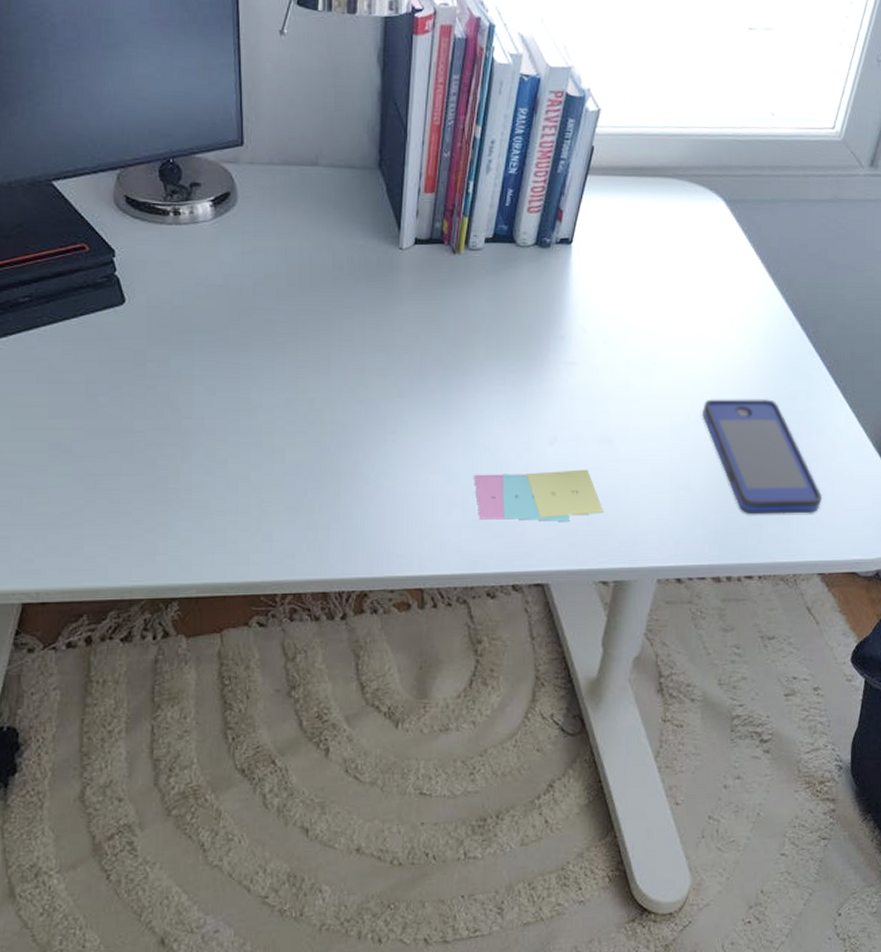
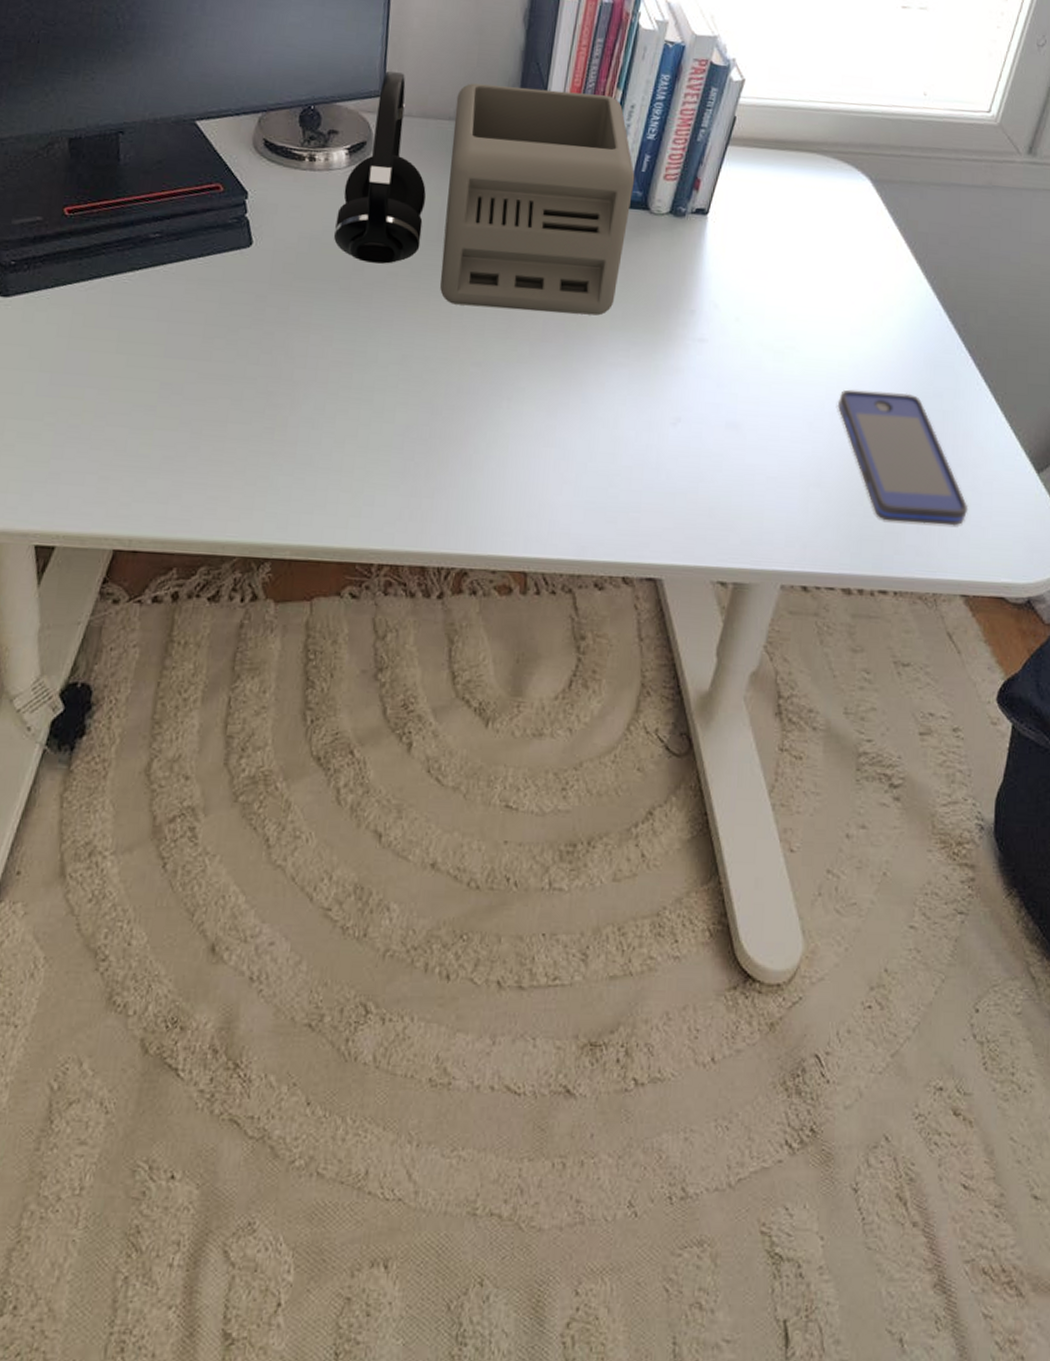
headphones: none [207,120,295,312] -> present [334,71,426,264]
desk organizer: none [316,127,500,348] -> present [440,83,635,316]
sticky notes: present [474,469,603,523] -> none [589,451,726,513]

